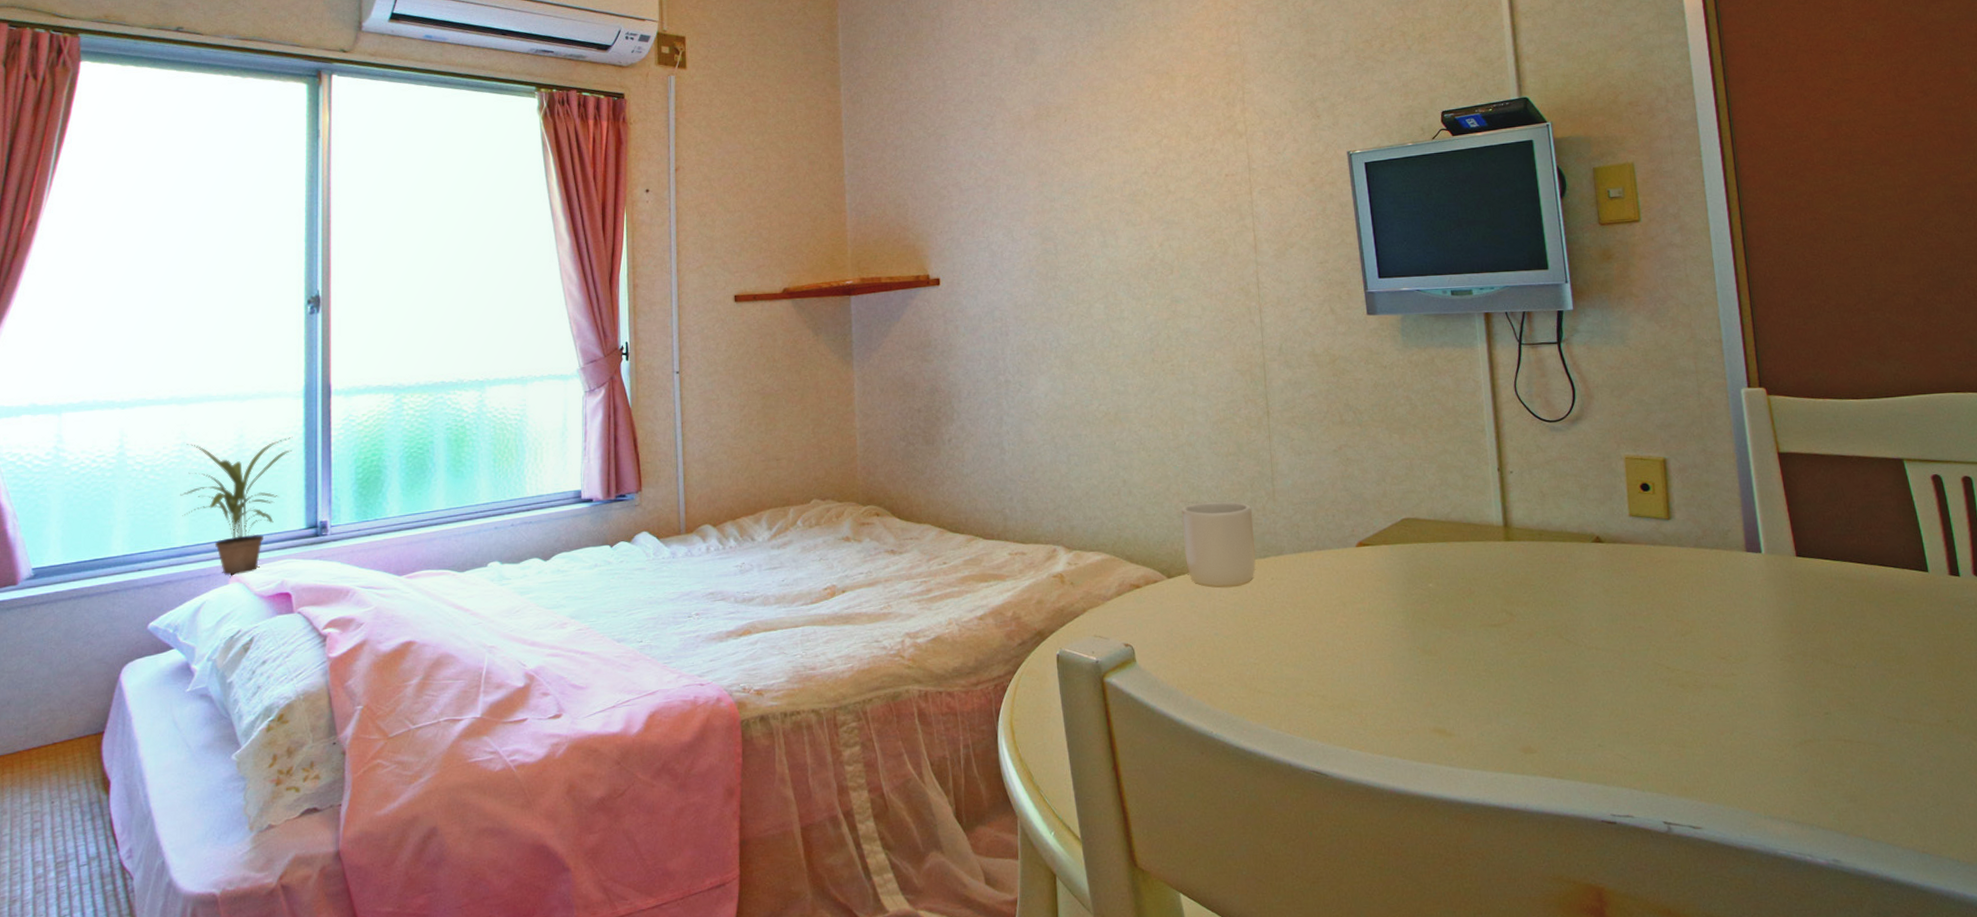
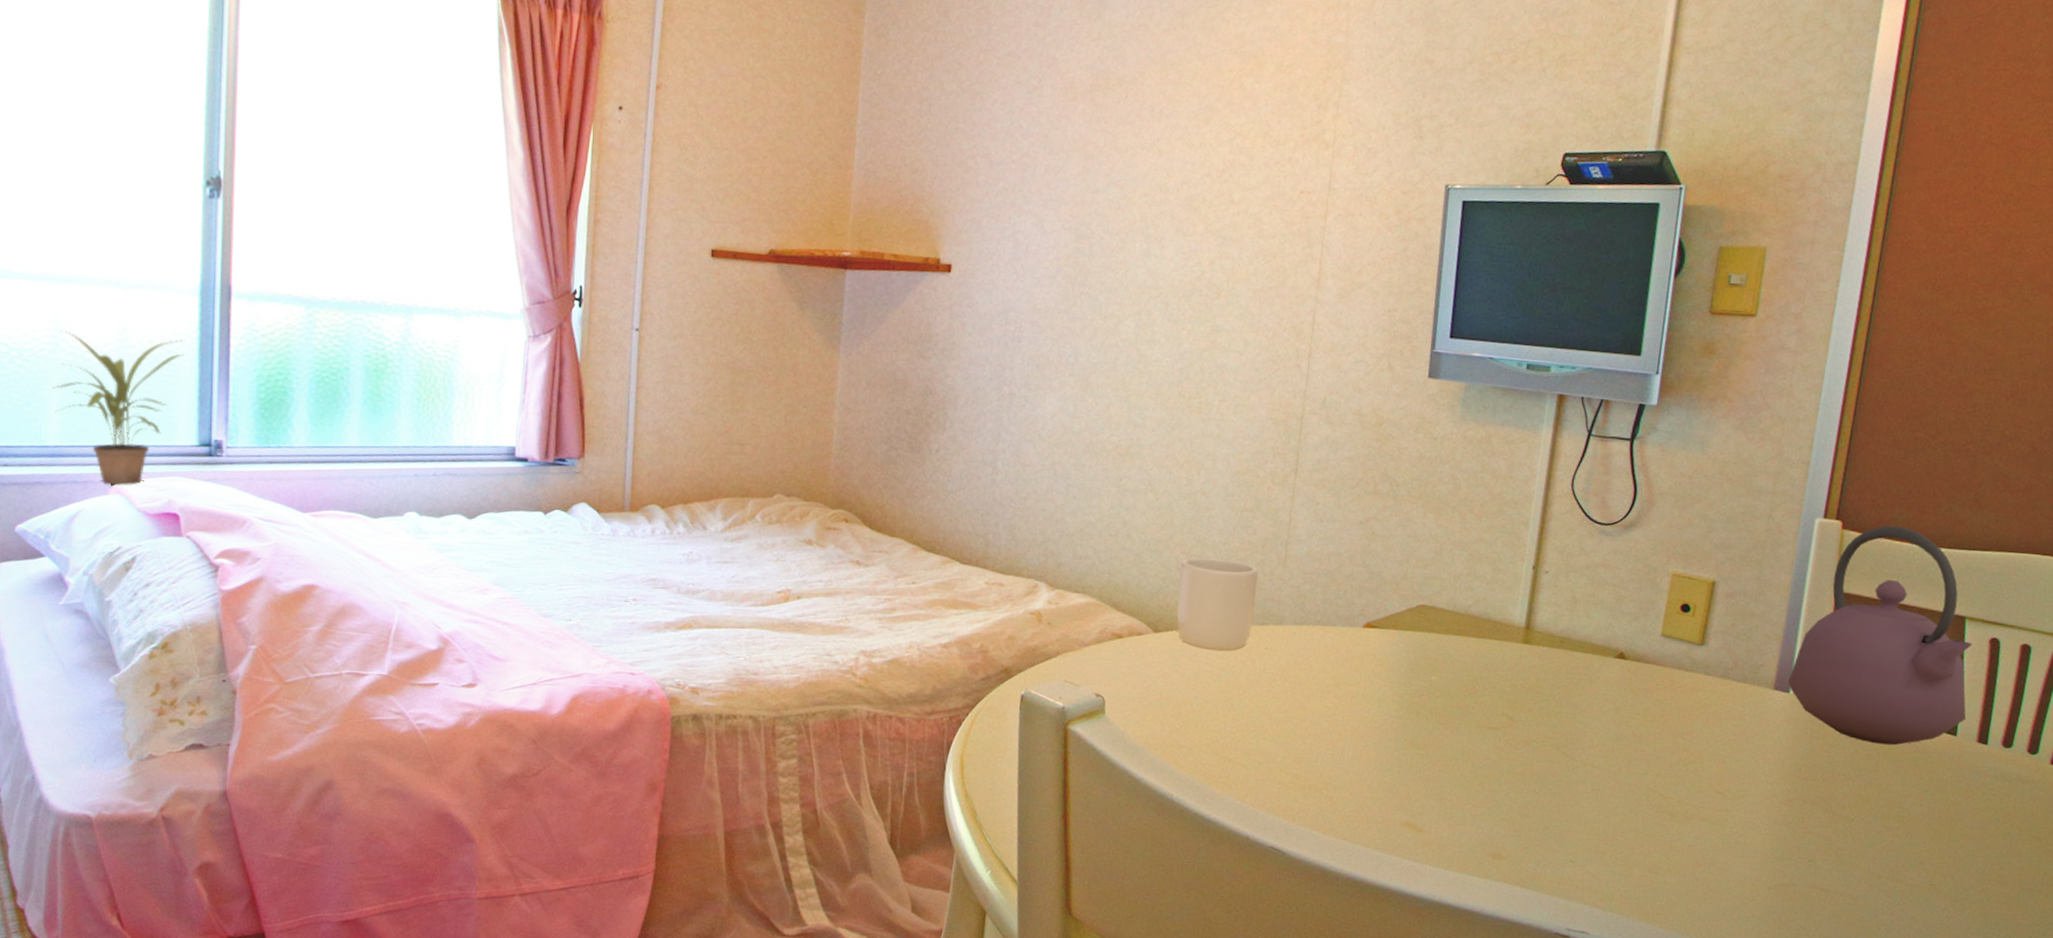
teapot: none [1756,385,1933,590] -> present [1787,526,1973,745]

